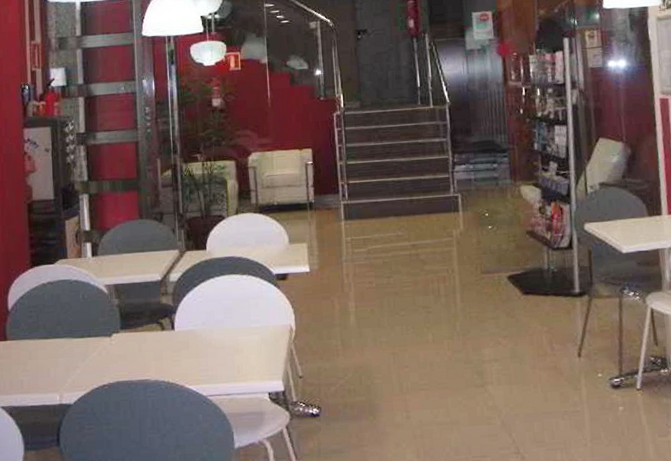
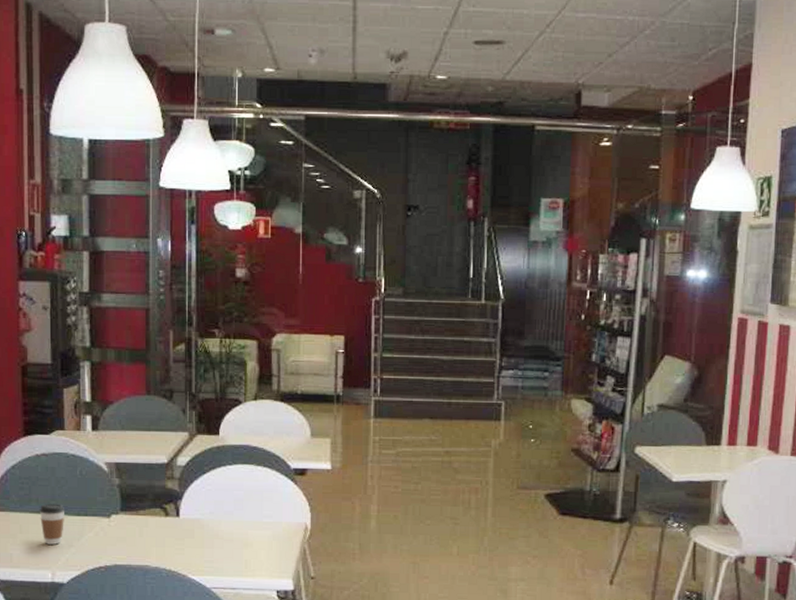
coffee cup: none [47,328,70,368] -> present [40,503,65,545]

